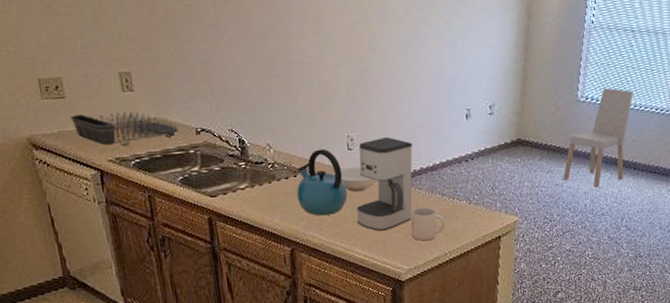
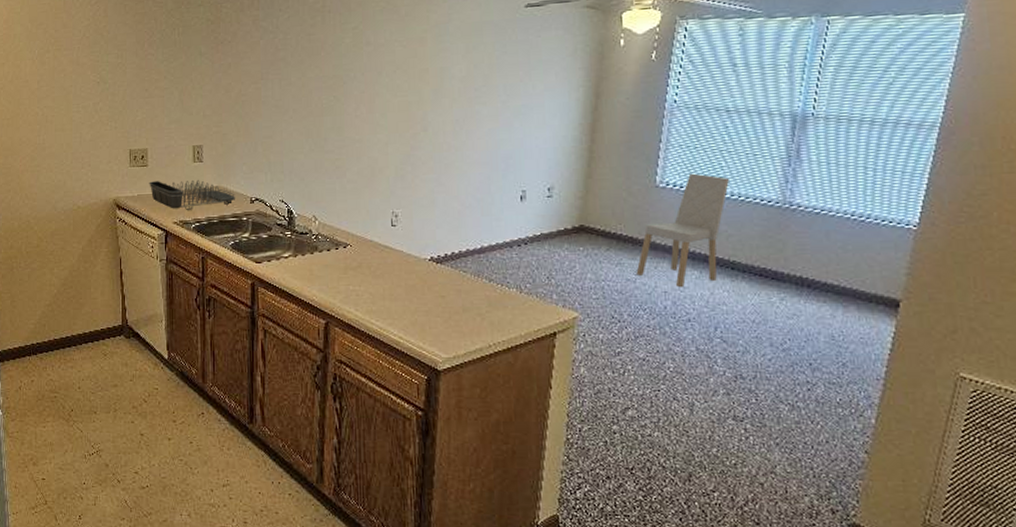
kettle: present [296,148,348,216] -> none [336,223,388,291]
bowl: present [333,167,377,192] -> none [374,244,419,270]
coffee maker: present [356,136,413,231] -> none [395,214,460,312]
mug: present [410,206,446,242] -> none [452,291,492,329]

